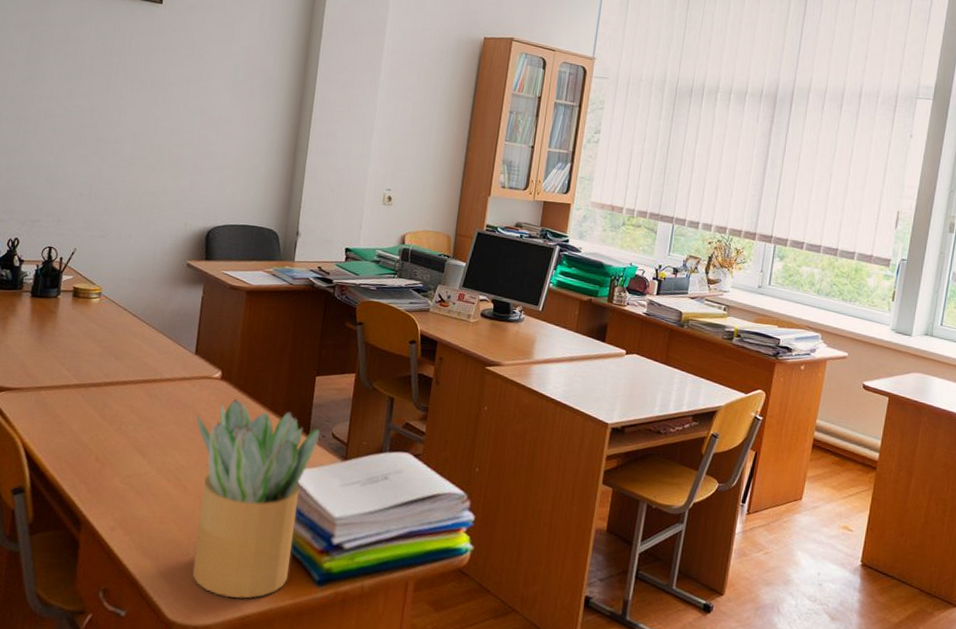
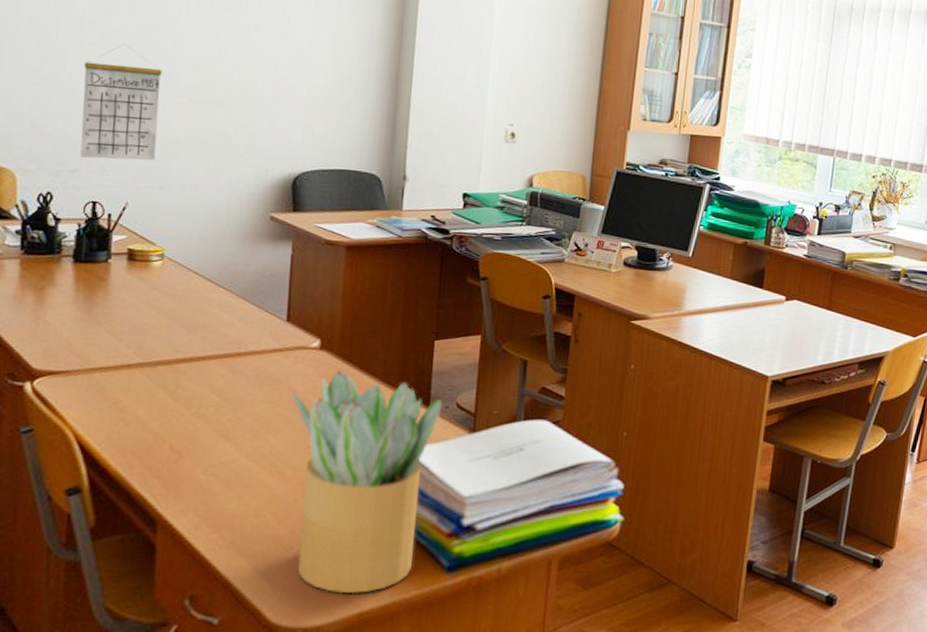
calendar: none [42,118,110,214] -> present [80,44,162,160]

